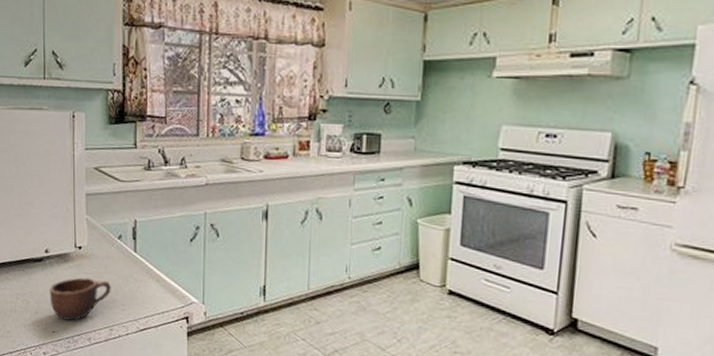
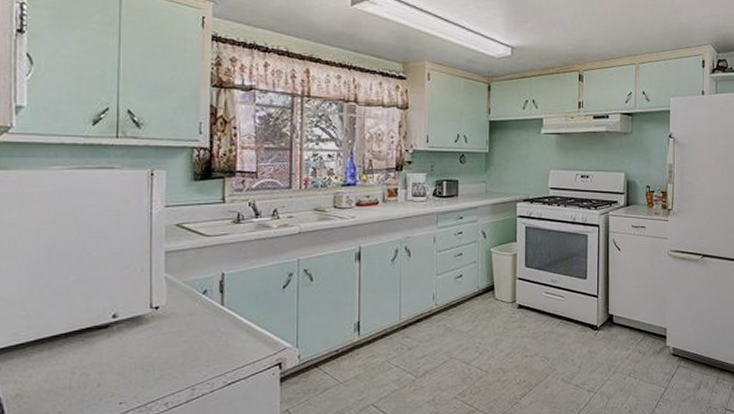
mug: present [49,277,111,321] -> none [117,339,194,388]

